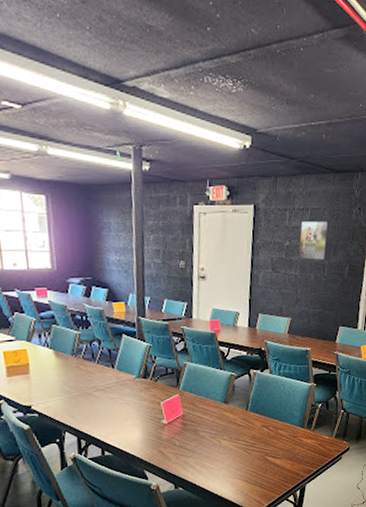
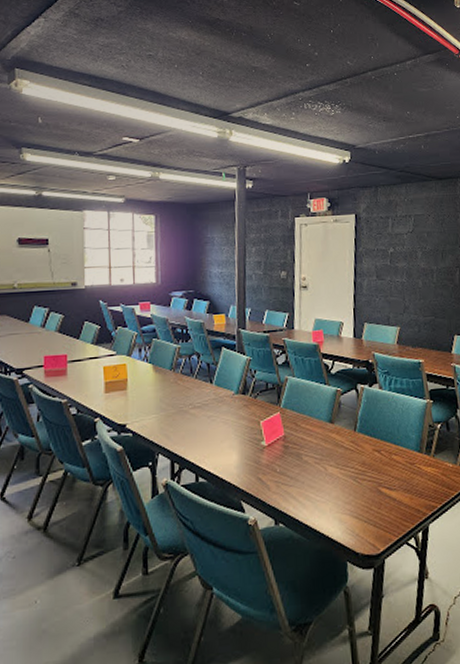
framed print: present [298,220,329,261] -> none [403,225,435,267]

